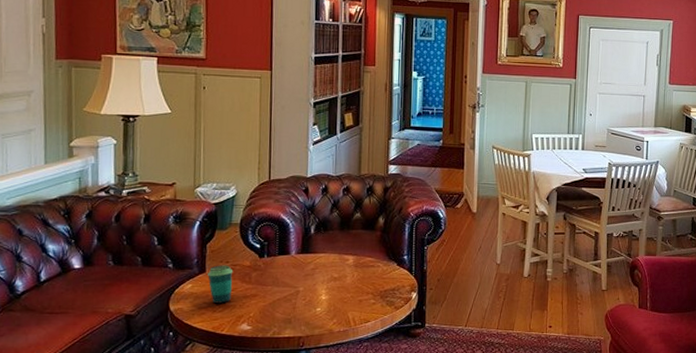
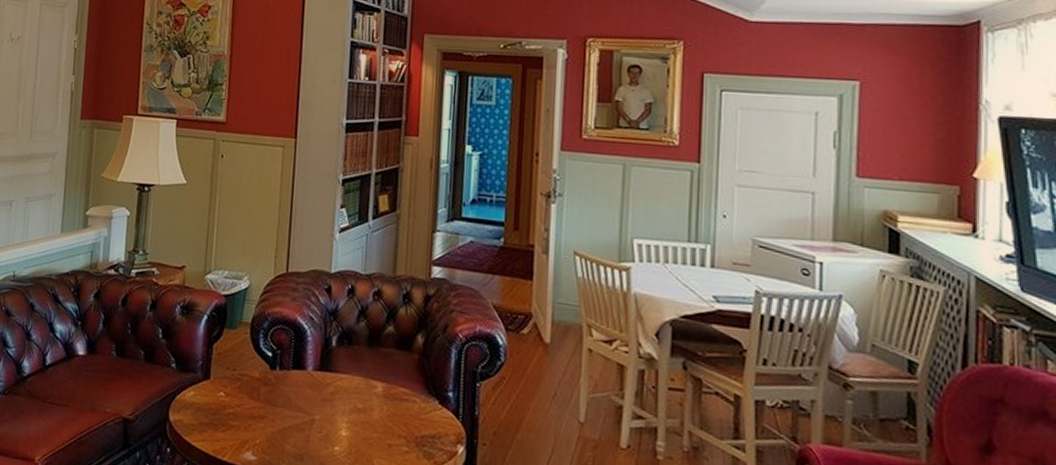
cup: present [208,265,233,304] -> none [212,372,240,422]

